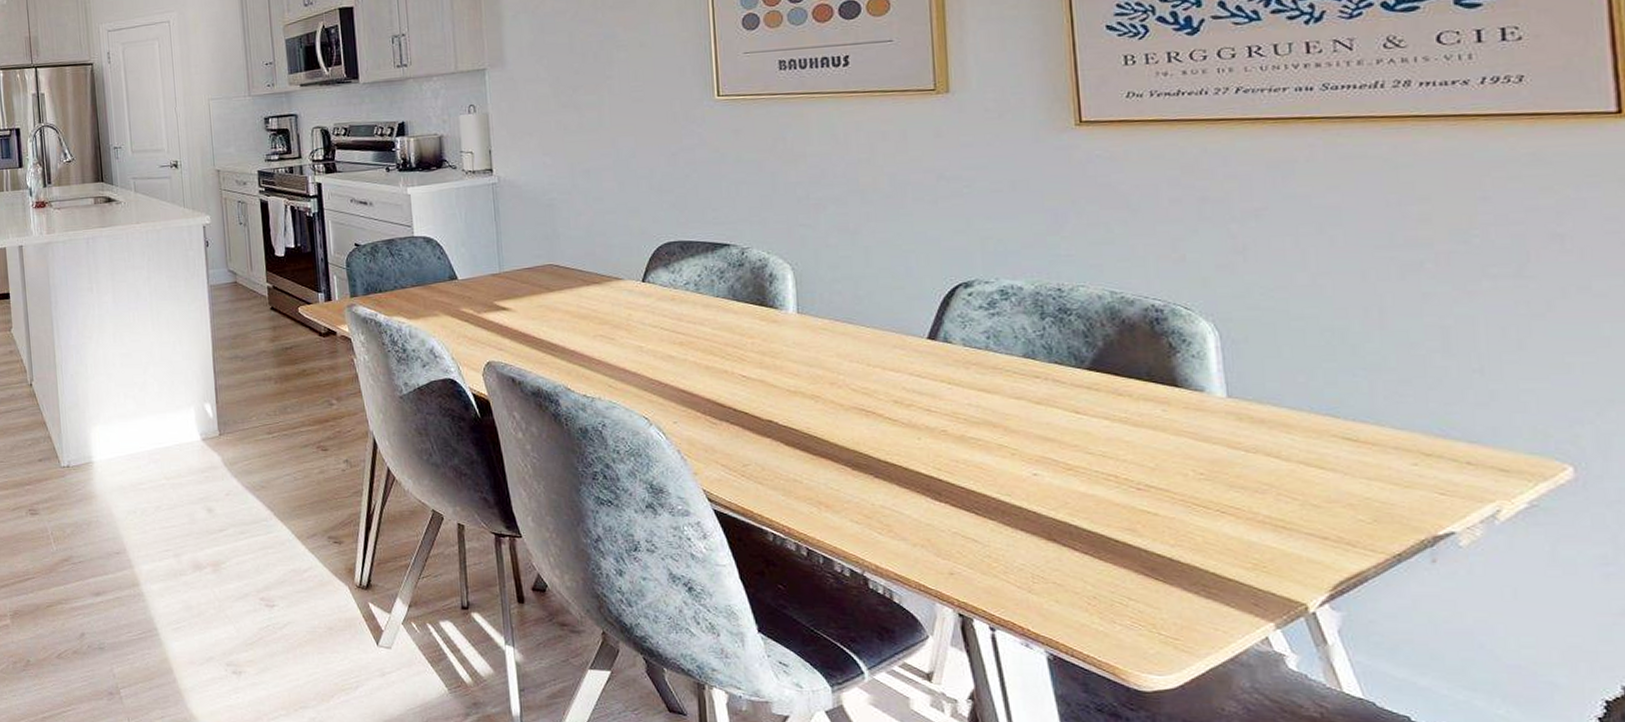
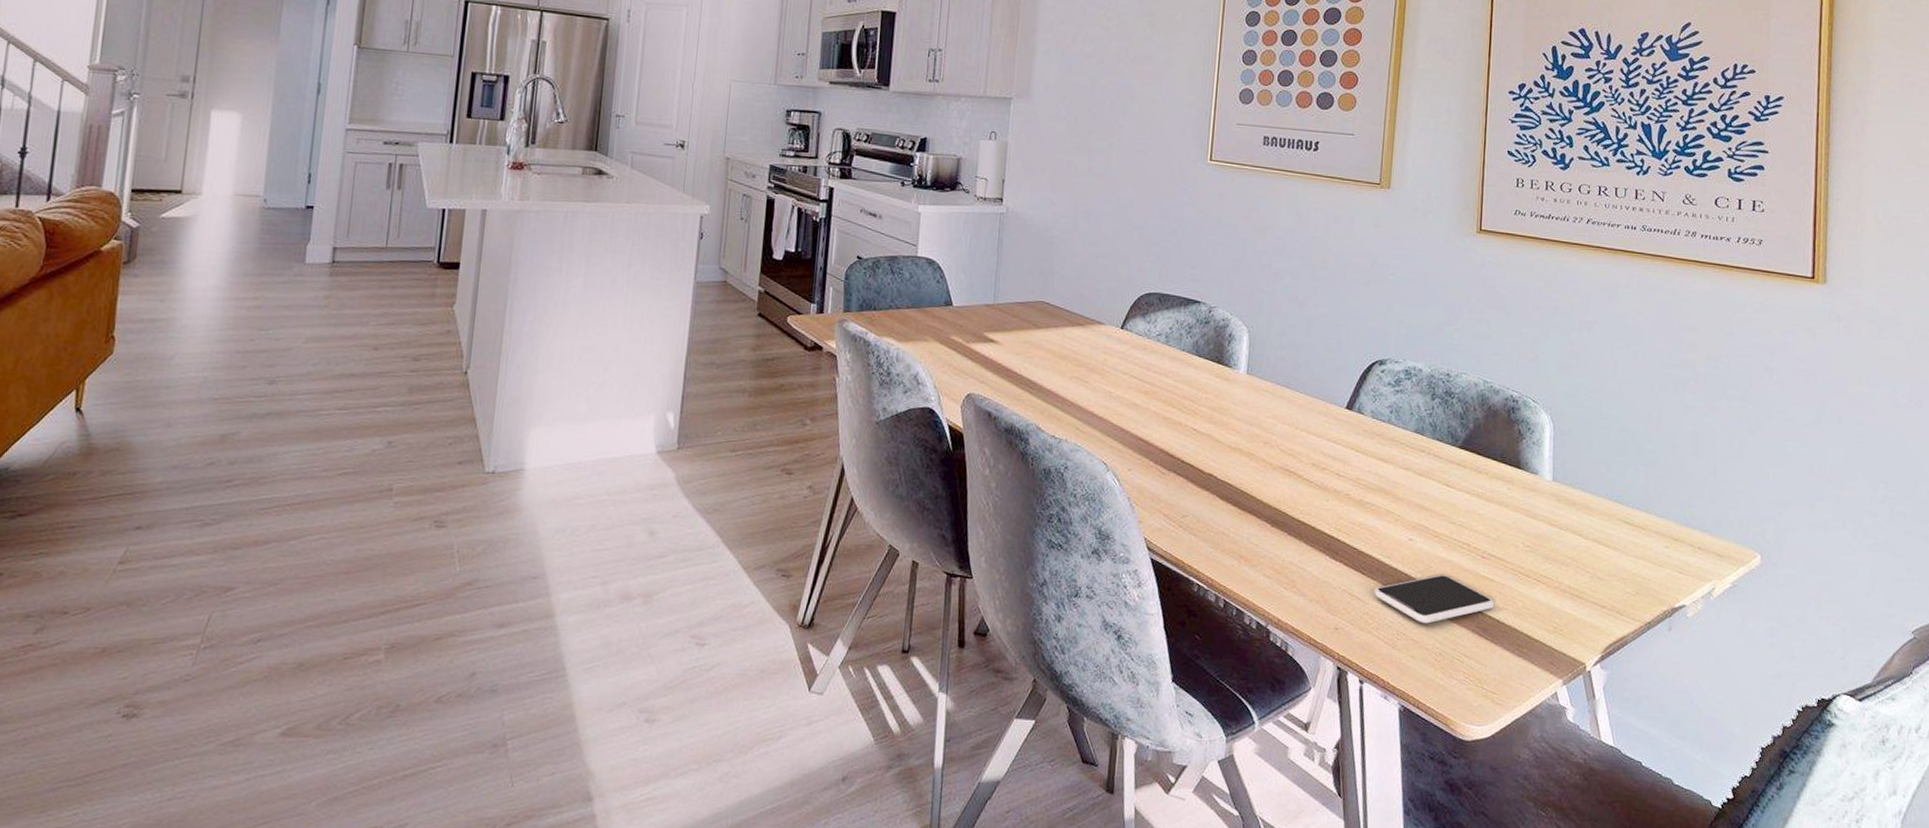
smartphone: none [994,511,1163,565] -> present [1373,575,1495,624]

